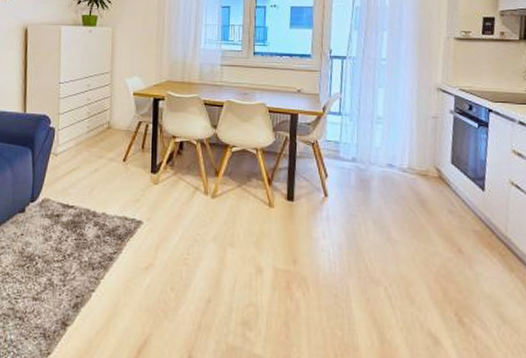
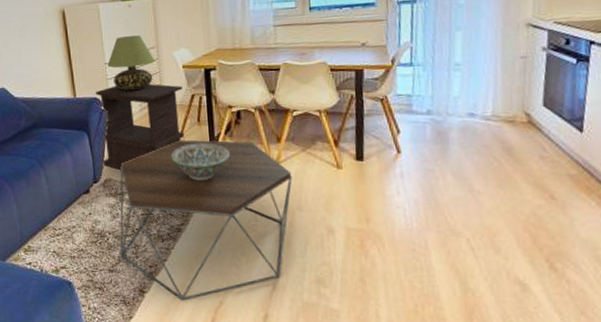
side table: none [43,105,131,191] -> present [95,84,184,171]
coffee table: none [47,165,226,337] -> present [120,139,292,301]
table lamp: none [61,59,108,112] -> present [107,35,156,91]
decorative bowl: none [112,170,169,208] -> present [171,143,230,180]

